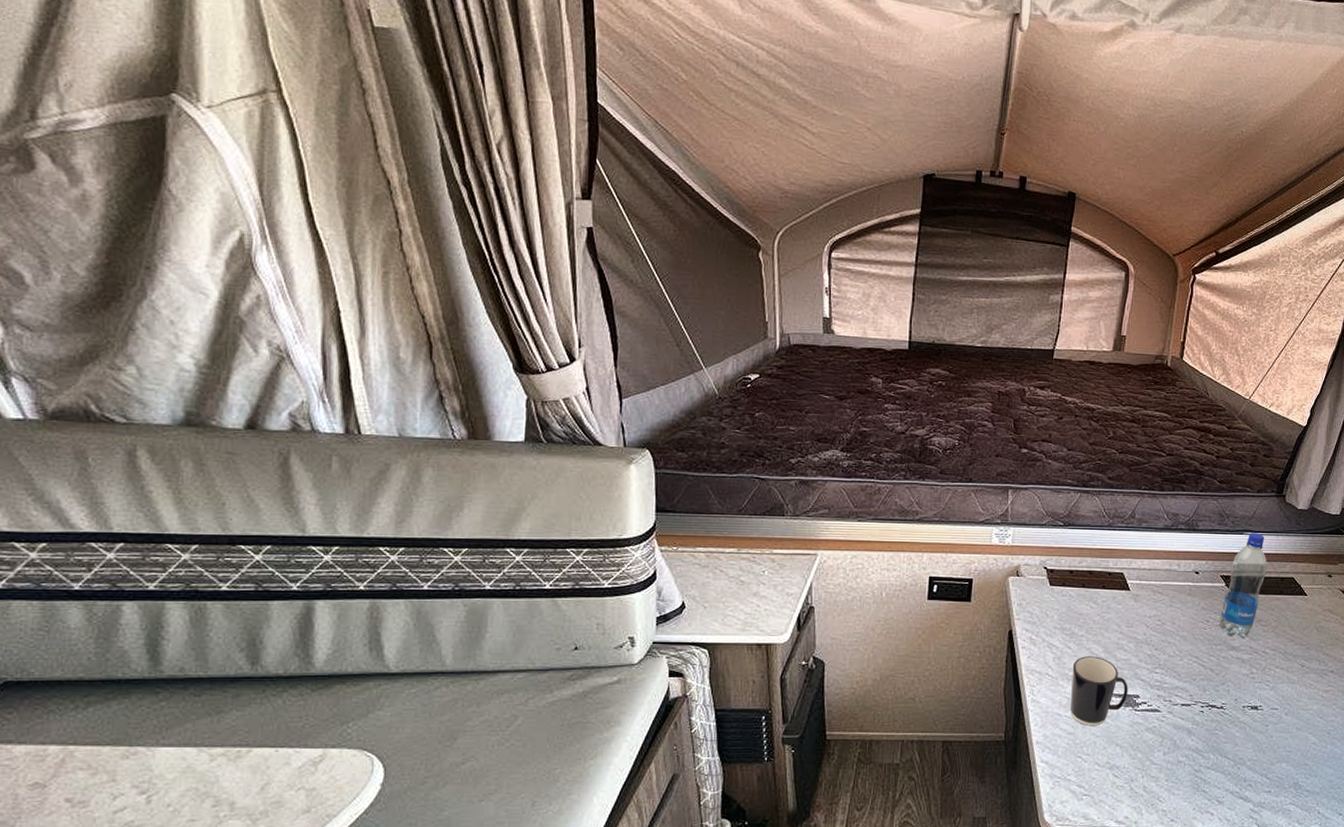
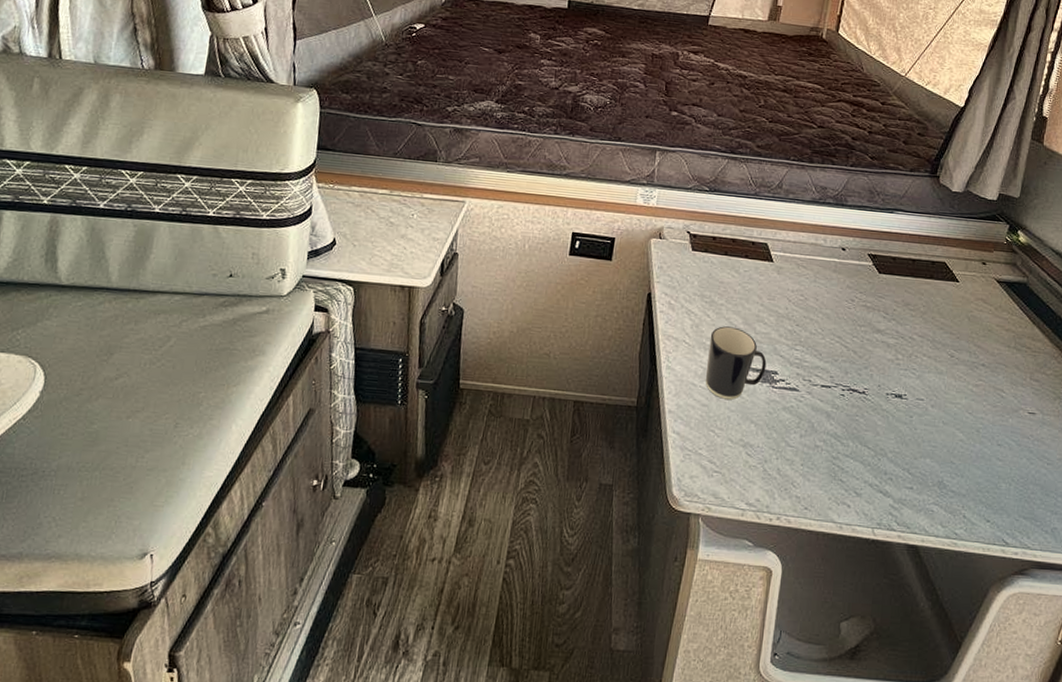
bottle: present [1219,533,1267,638] -> none [865,212,918,322]

